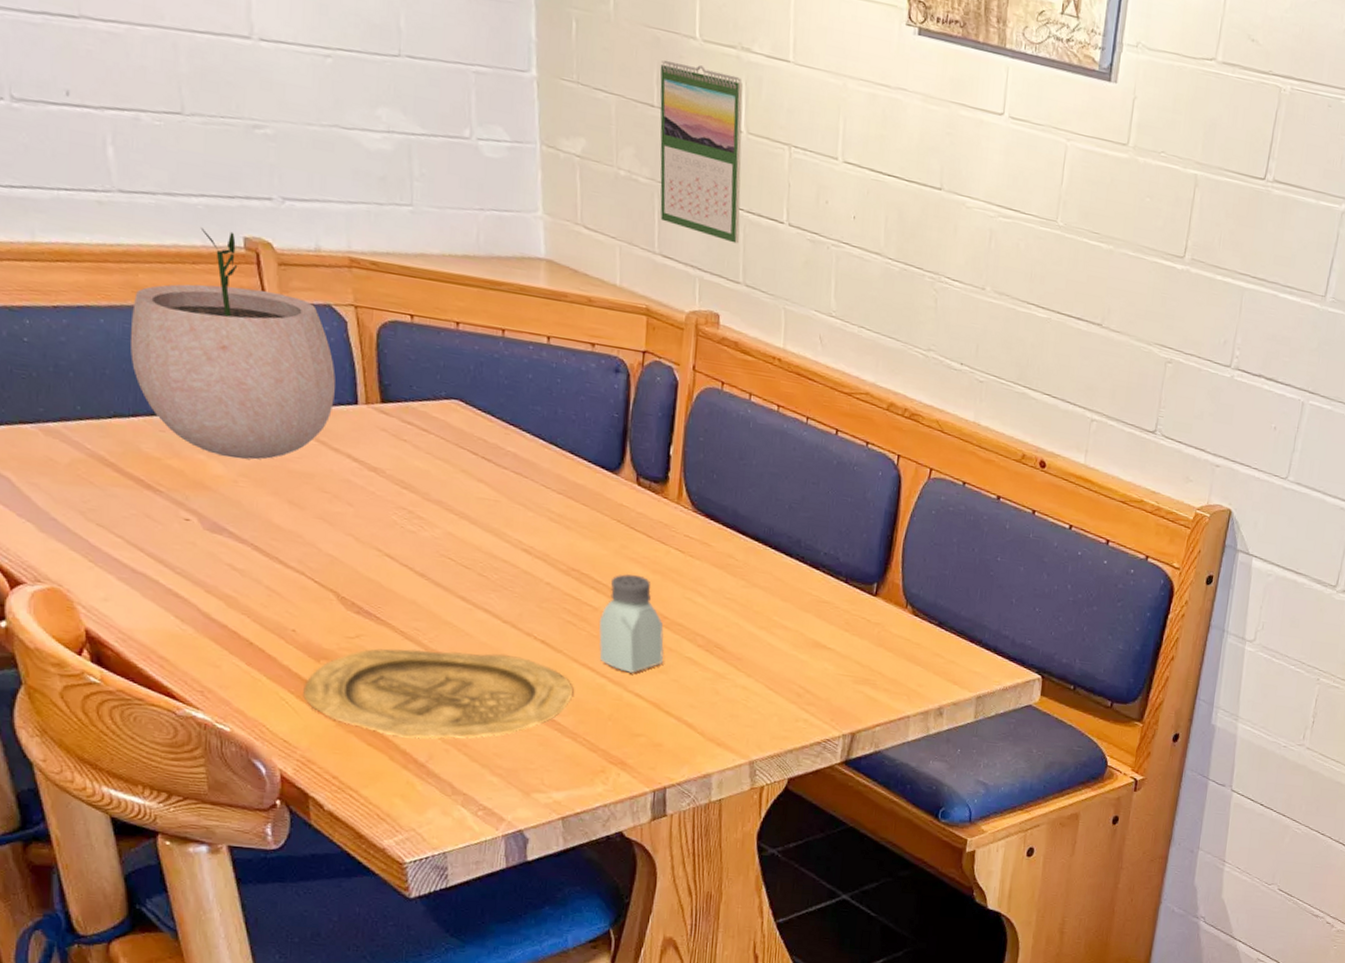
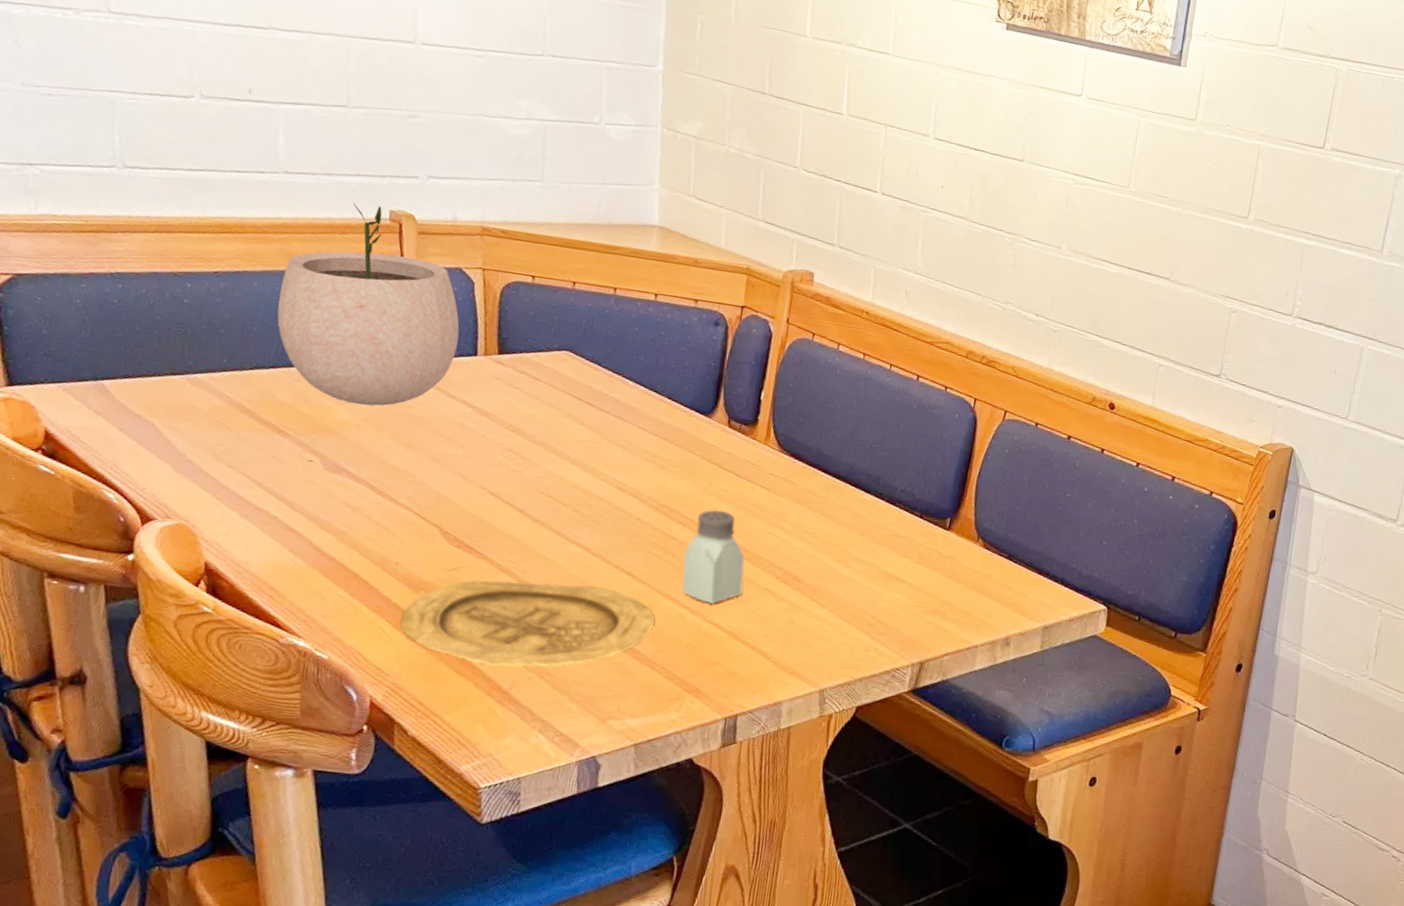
calendar: present [660,60,743,244] -> none [765,54,846,211]

